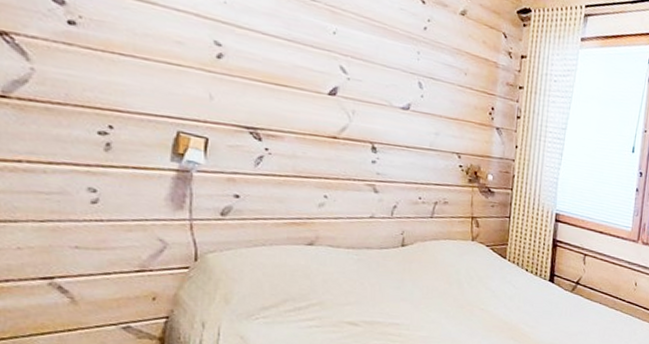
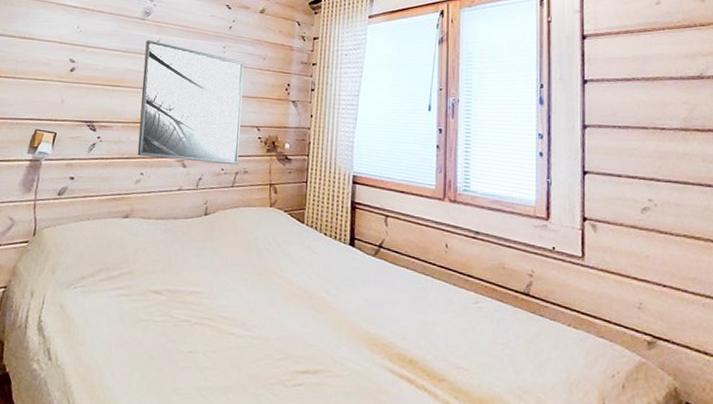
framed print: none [317,29,443,195] -> present [137,40,244,165]

